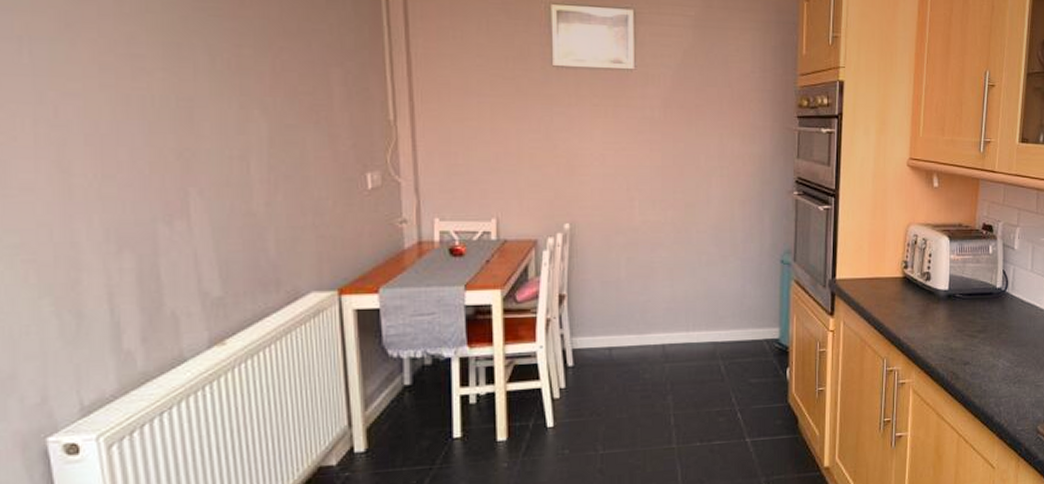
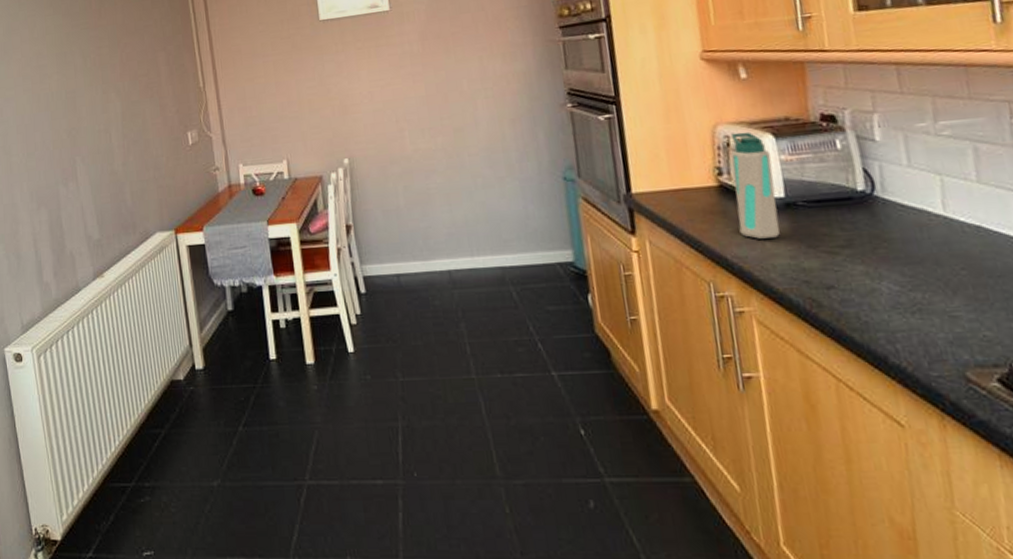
water bottle: none [912,233,943,323] -> present [730,131,780,239]

